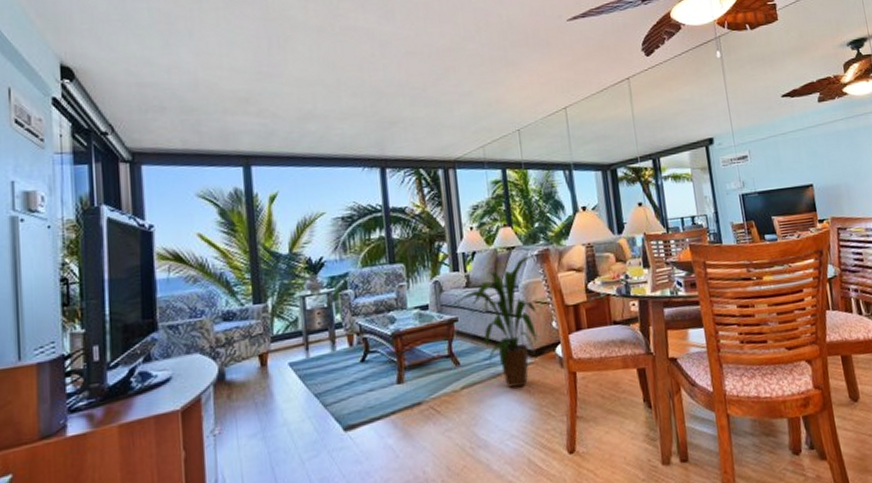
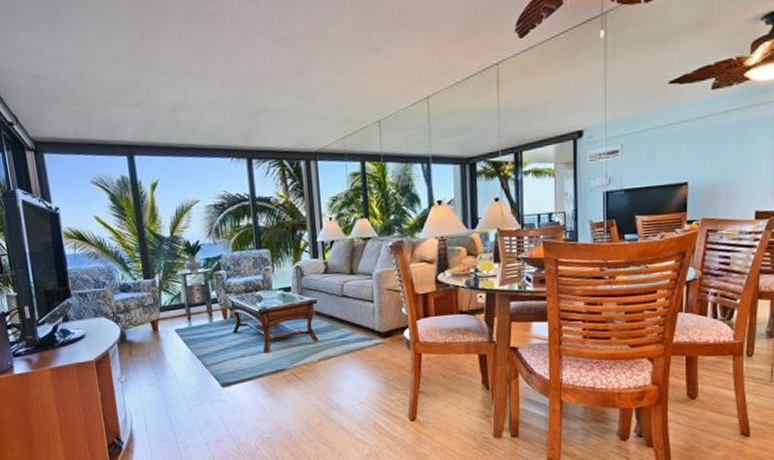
house plant: present [453,254,537,388] -> none [313,245,389,363]

